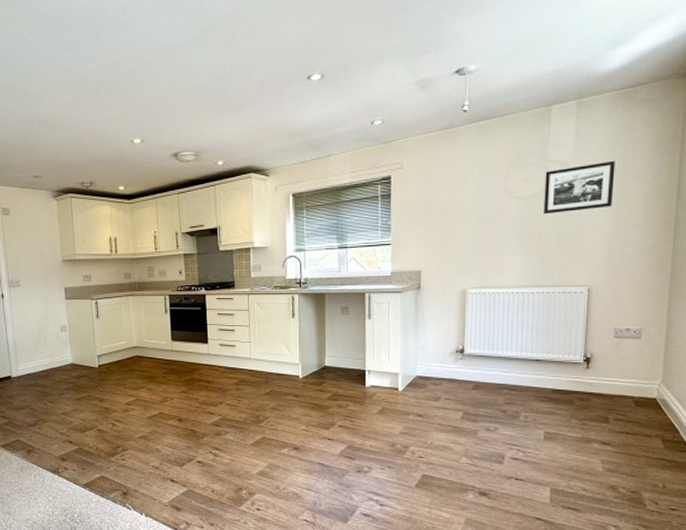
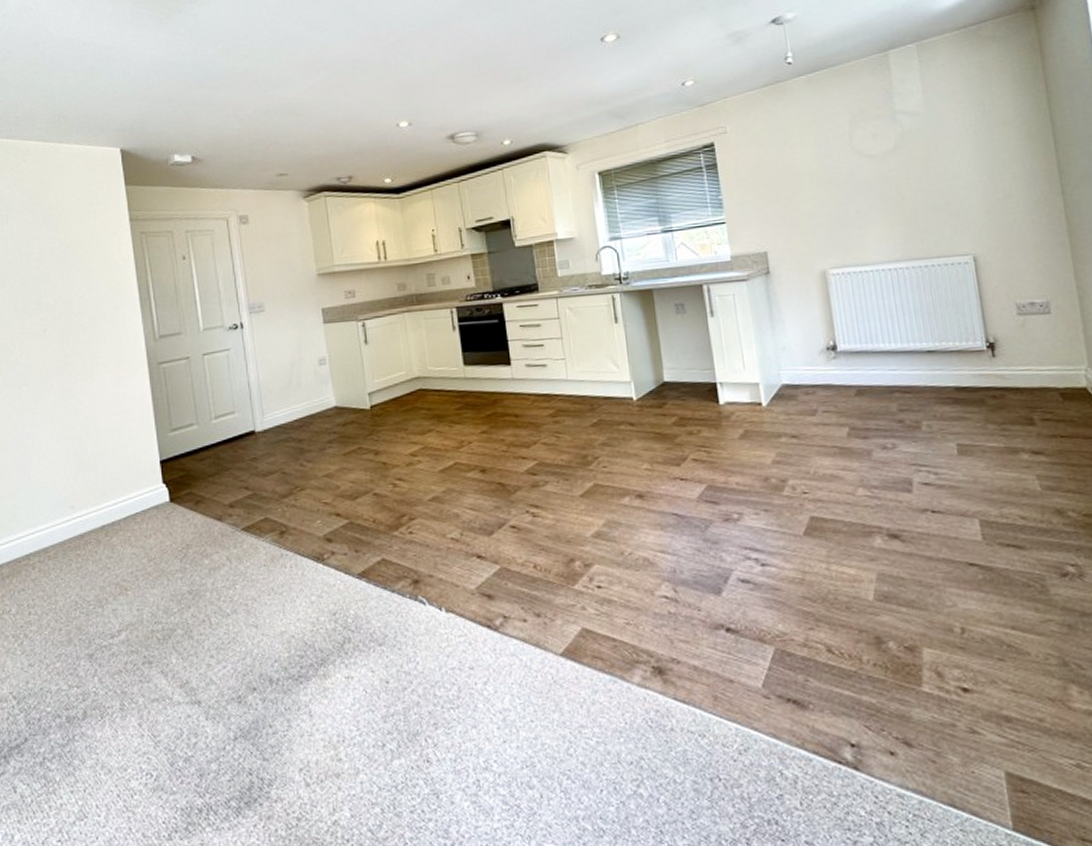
picture frame: present [543,160,616,214] -> none [895,106,981,173]

